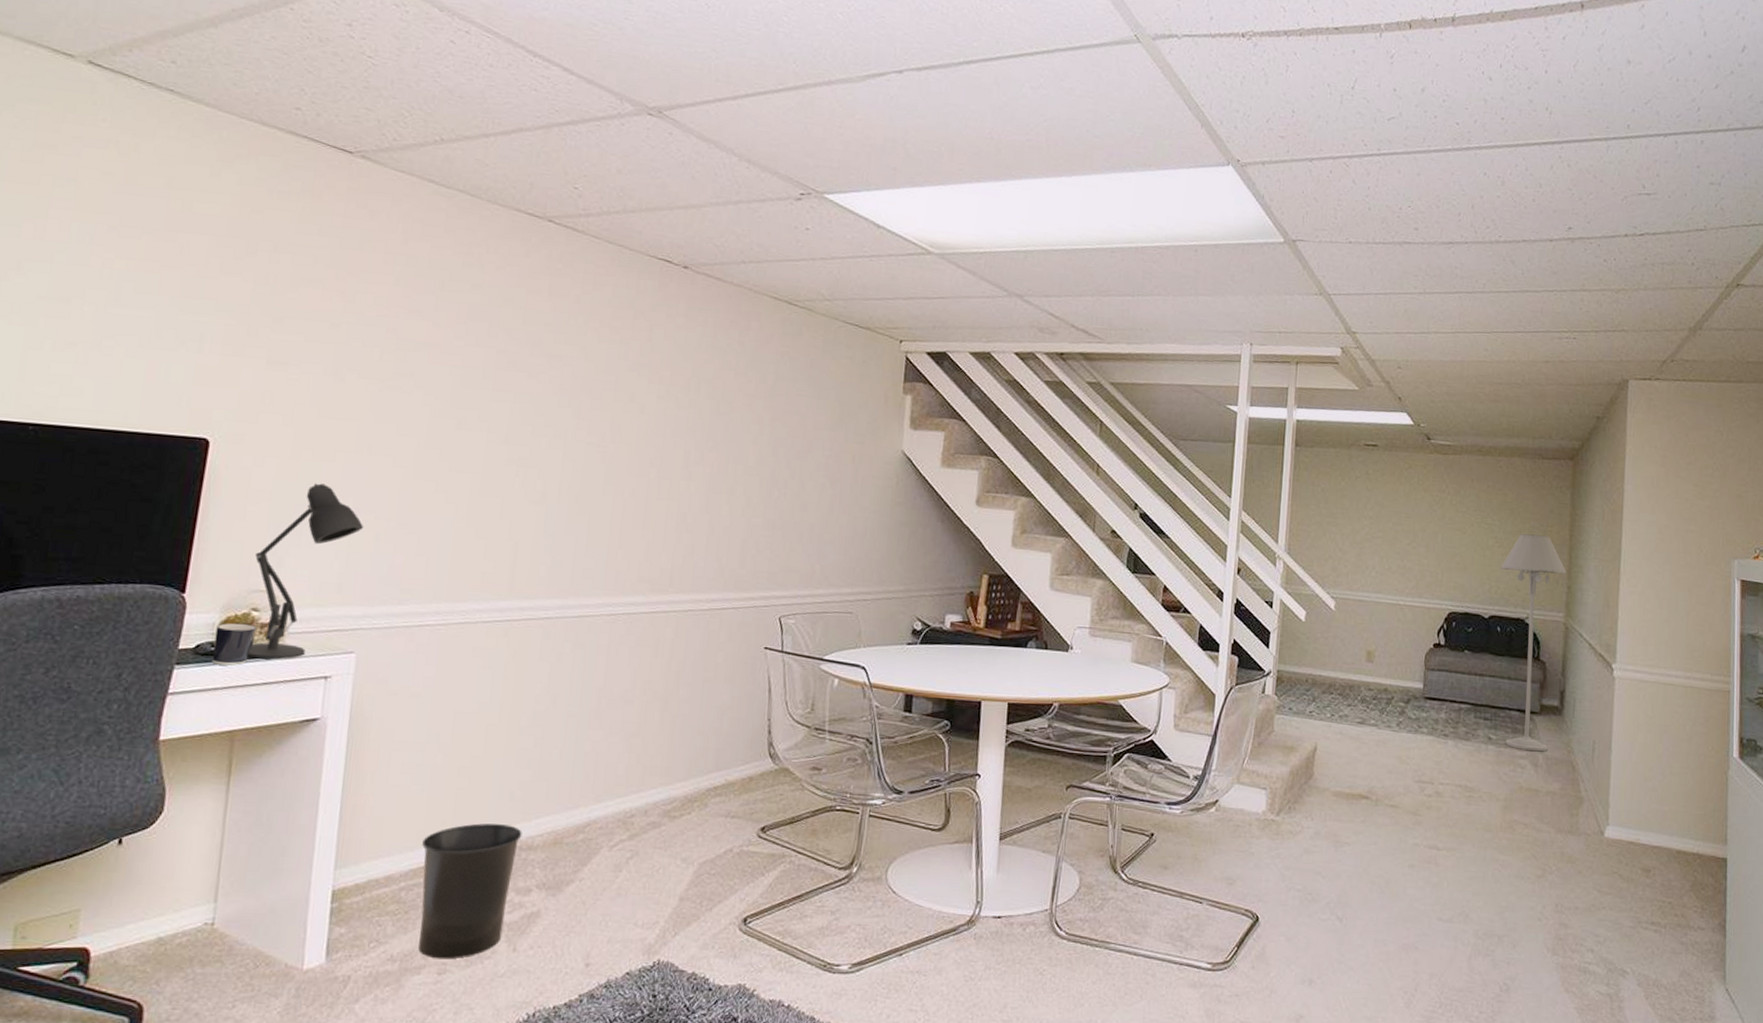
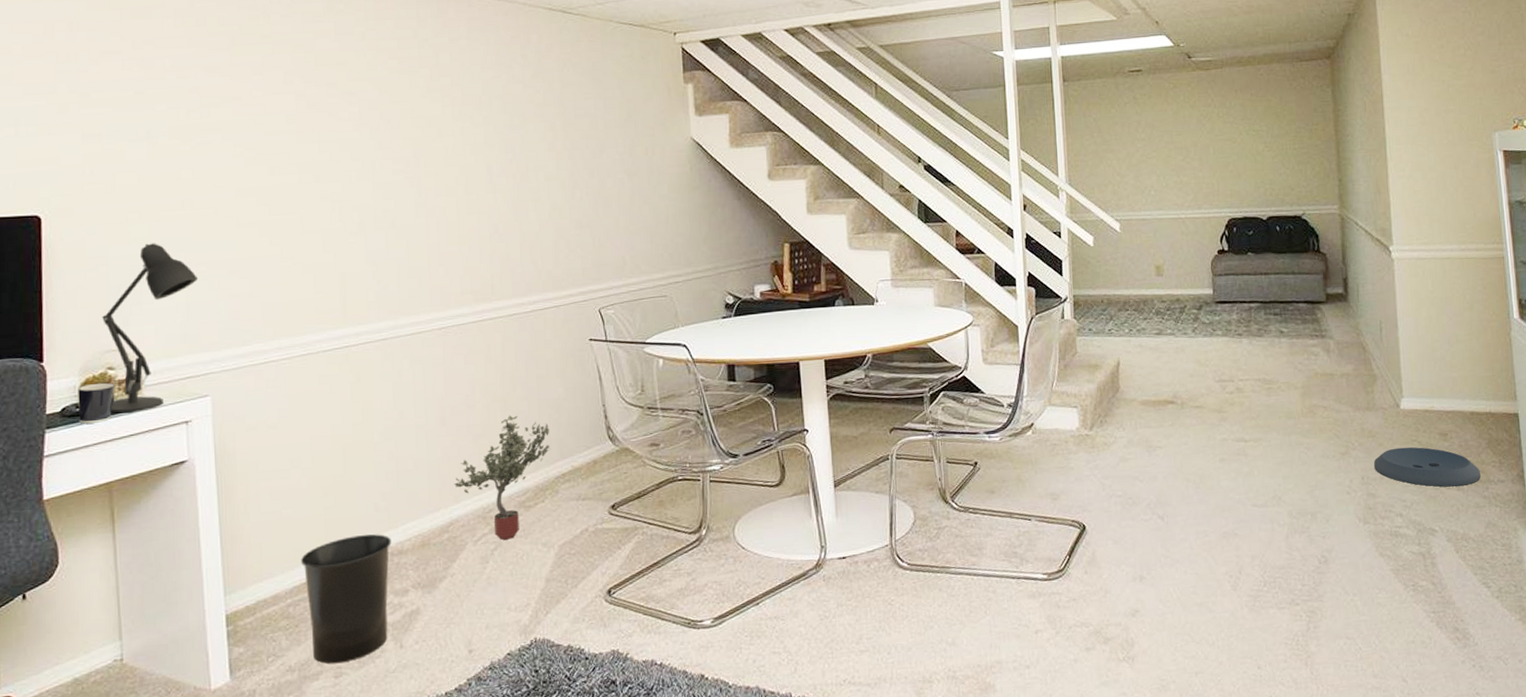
potted tree: none [598,717,708,849] -> present [454,415,550,540]
floor lamp: present [1501,533,1566,752] -> none [1273,134,1338,339]
robot vacuum: none [1570,878,1680,928] -> present [1374,446,1481,487]

